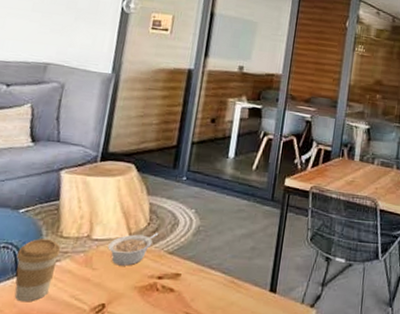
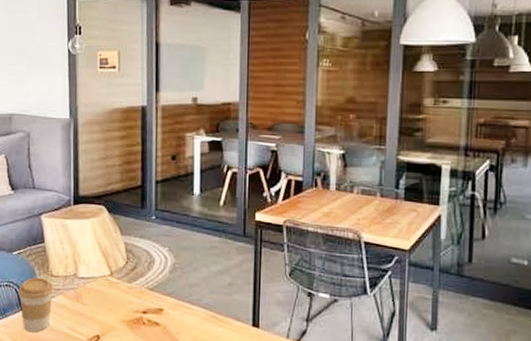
legume: present [107,233,159,266] -> none [93,271,138,302]

